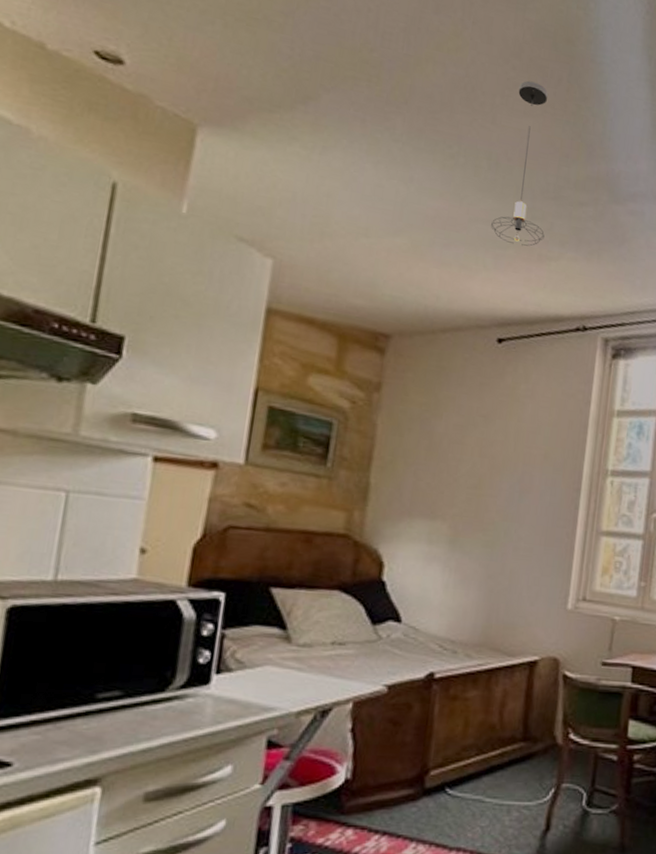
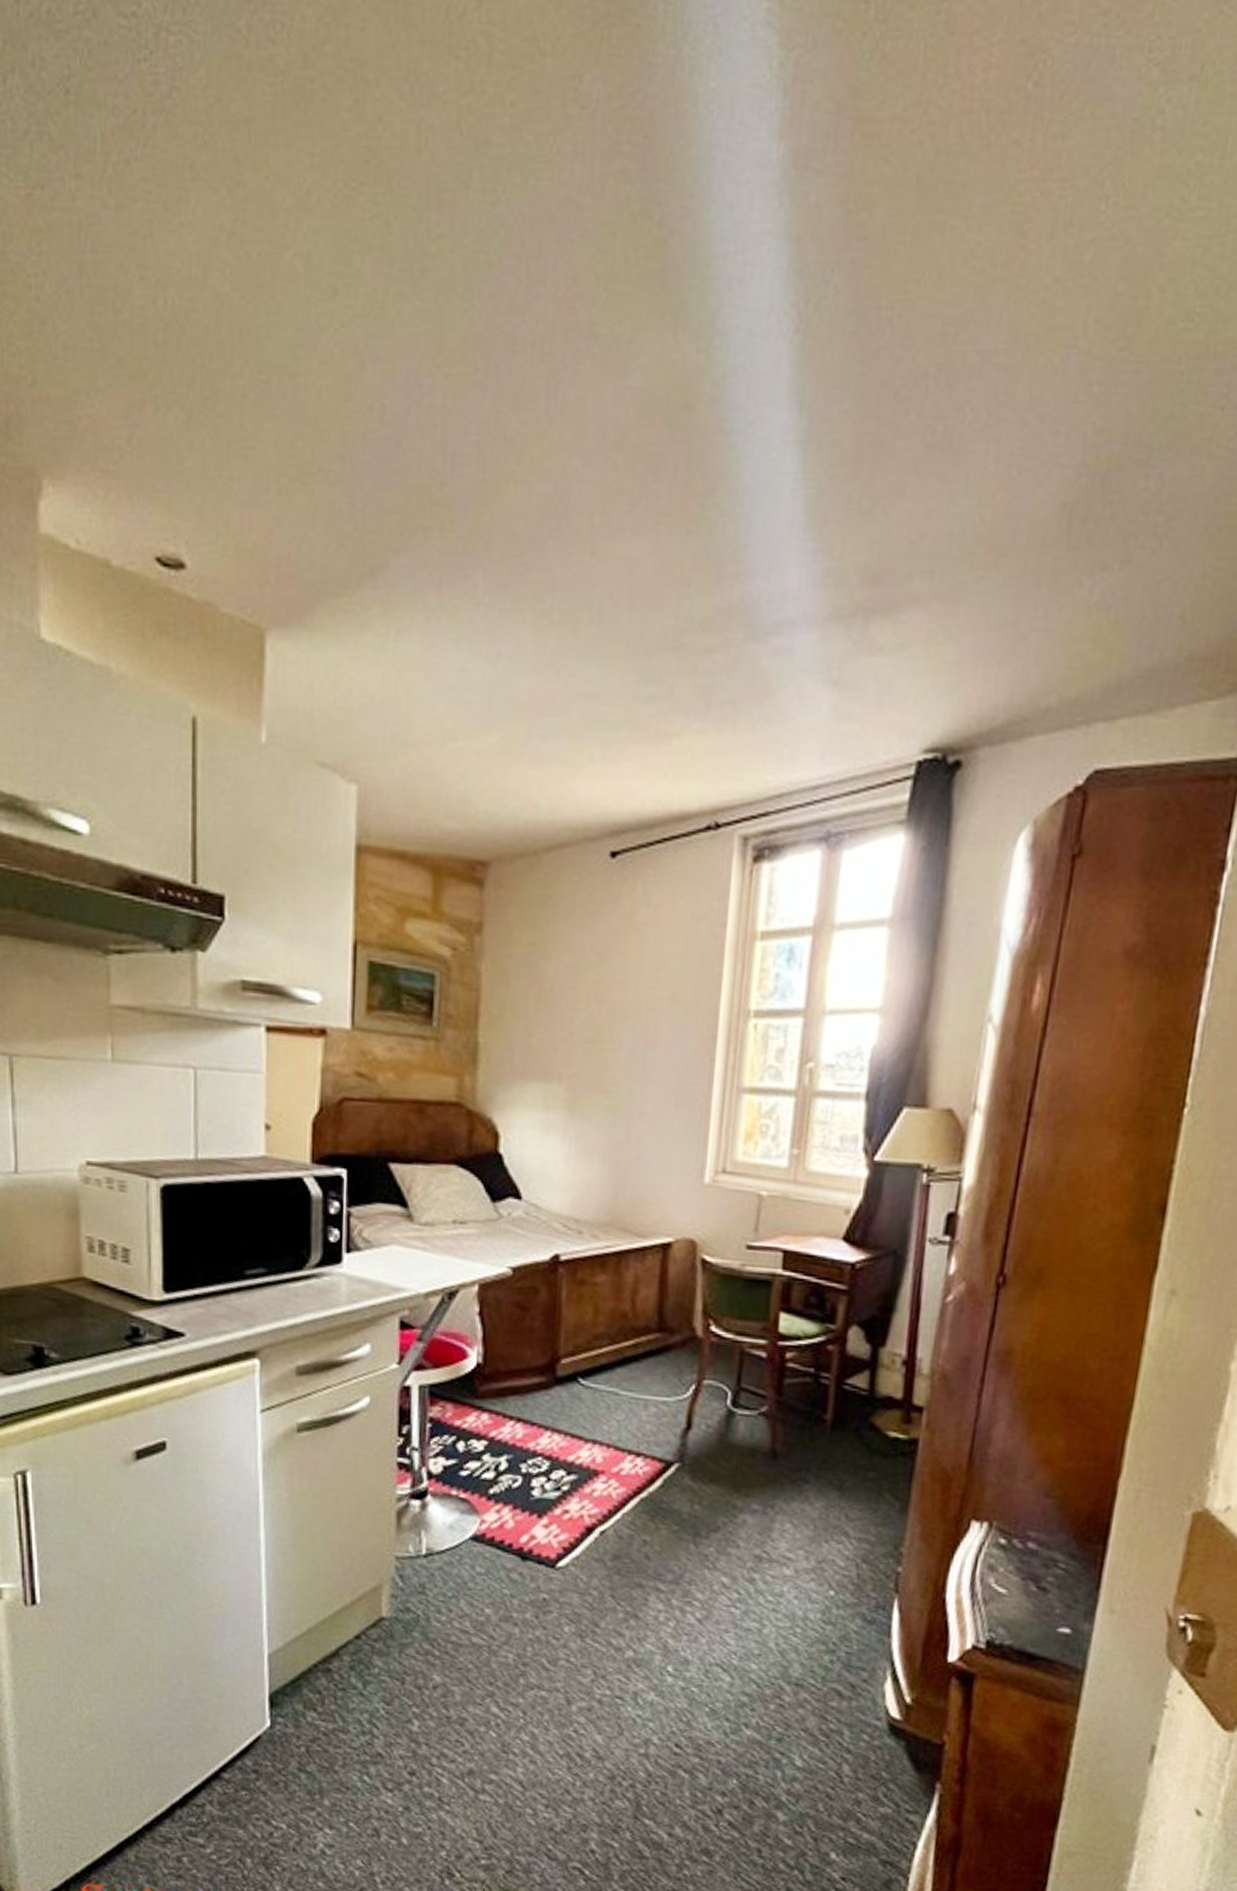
pendant light: present [491,80,549,247] -> none [596,481,663,724]

